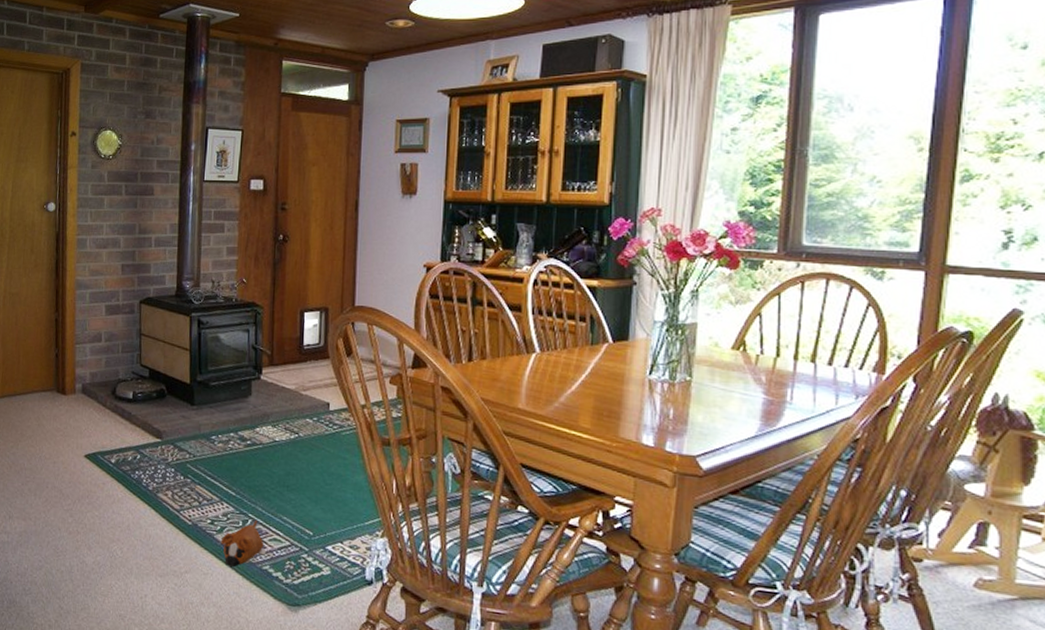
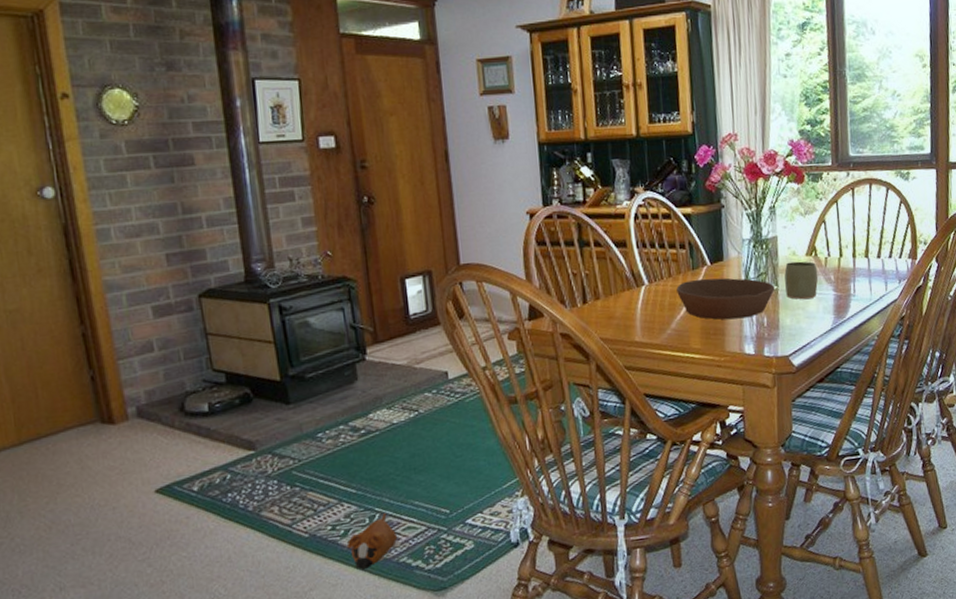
bowl: none [570,355,686,406] -> present [676,277,774,320]
mug: none [701,353,745,398] -> present [784,261,819,299]

